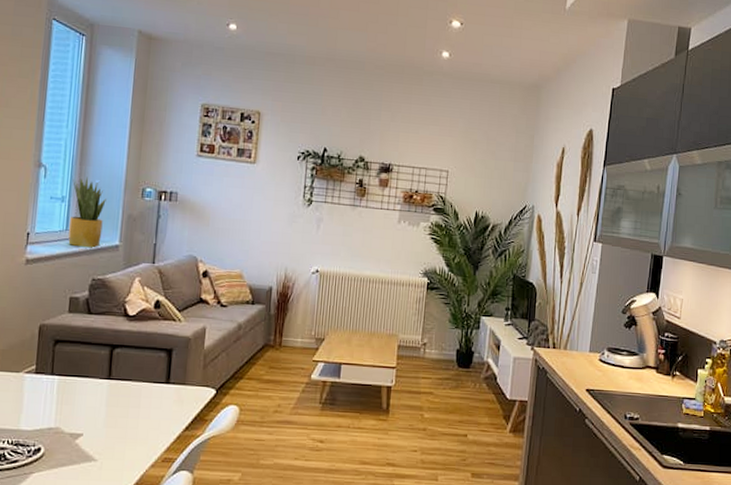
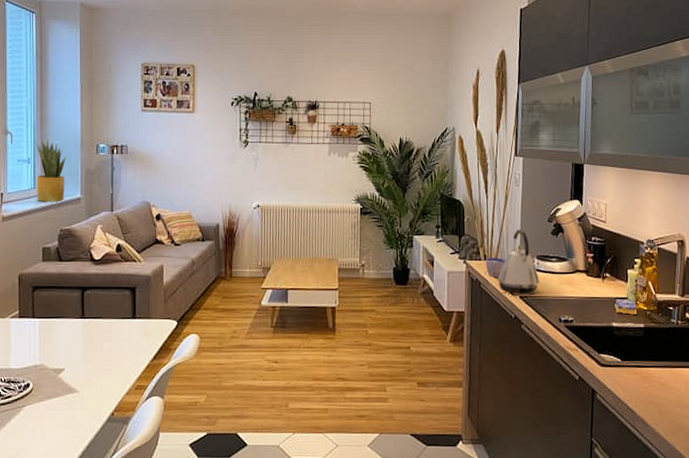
cup: none [554,346,576,369] -> present [486,258,506,279]
kettle: none [565,319,608,389] -> present [498,230,540,295]

